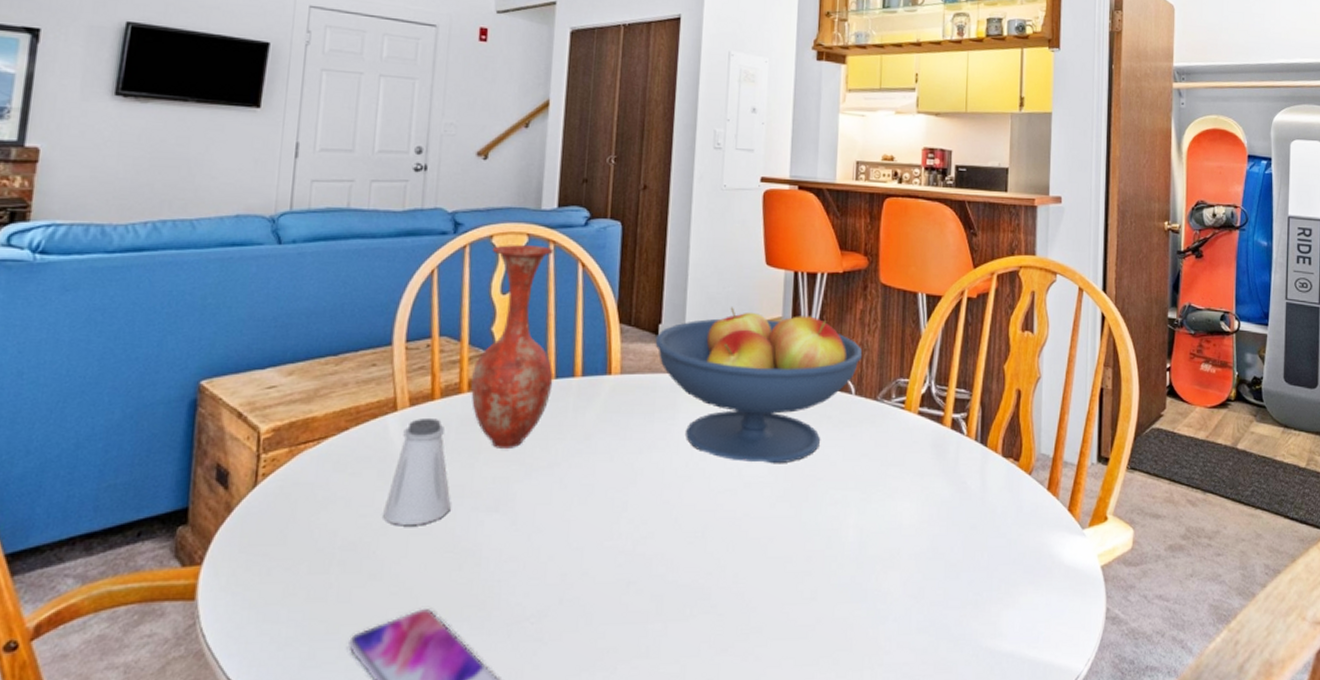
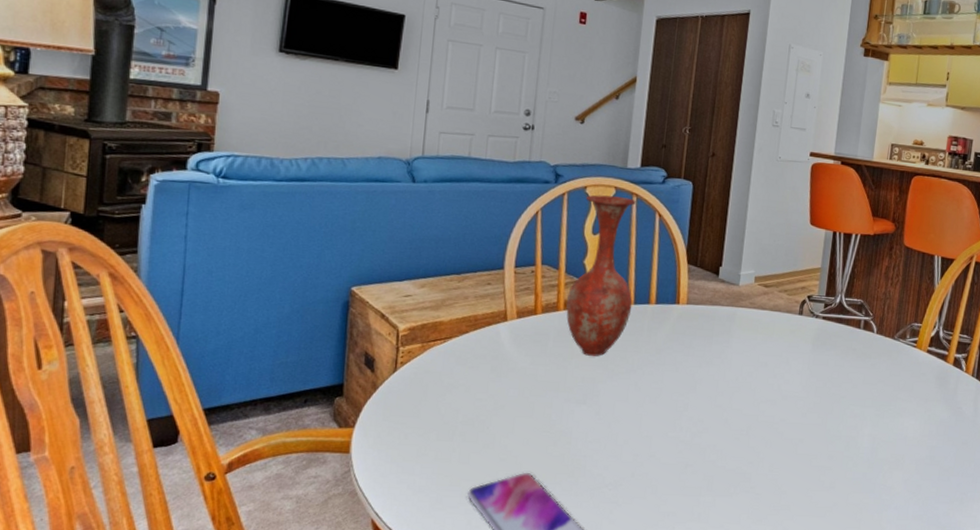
saltshaker: present [383,419,451,526] -> none [495,328,548,410]
fruit bowl: present [655,307,863,464] -> none [716,257,885,383]

